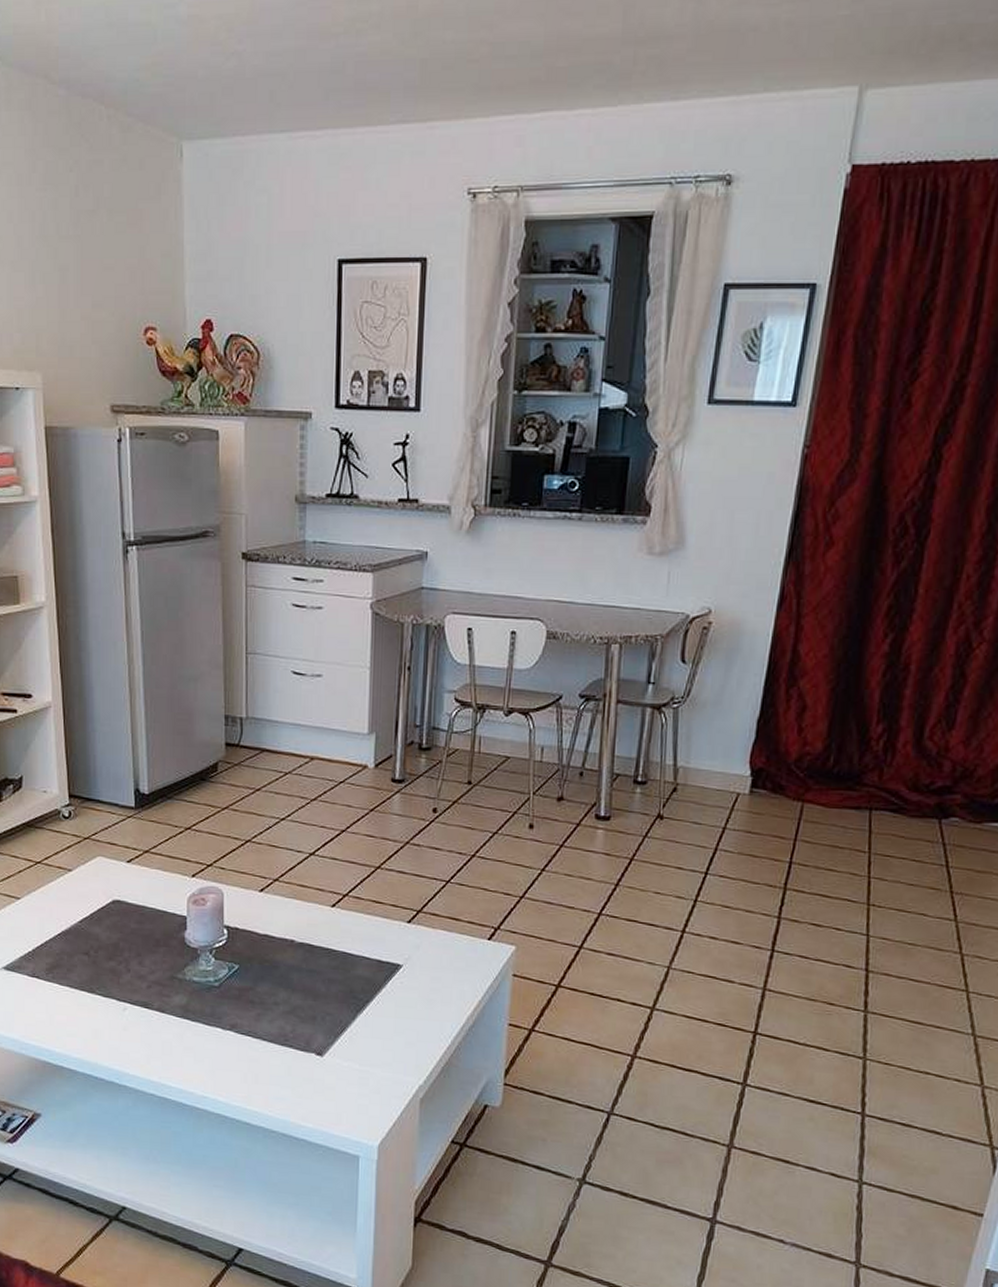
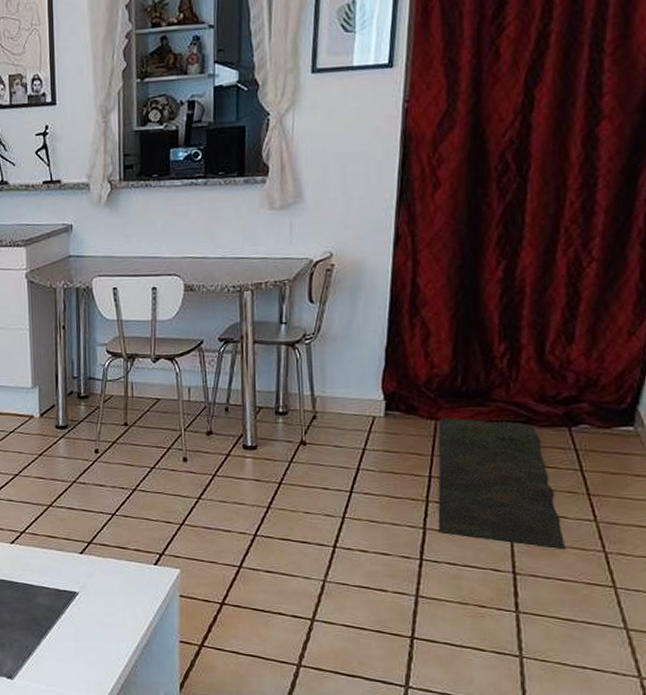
rug: none [793,800,923,948] -> present [438,418,566,549]

